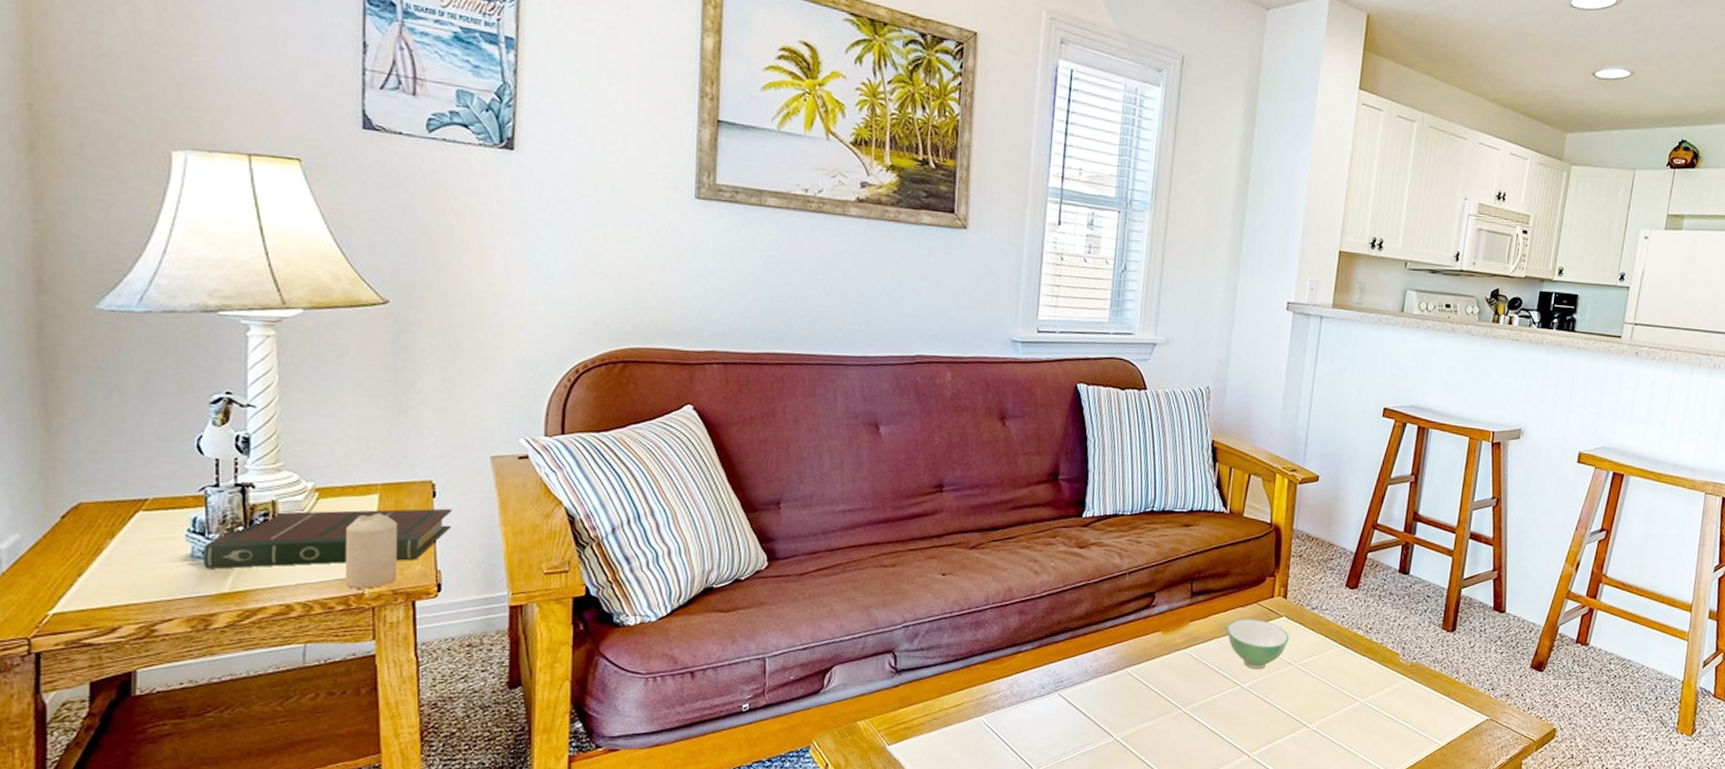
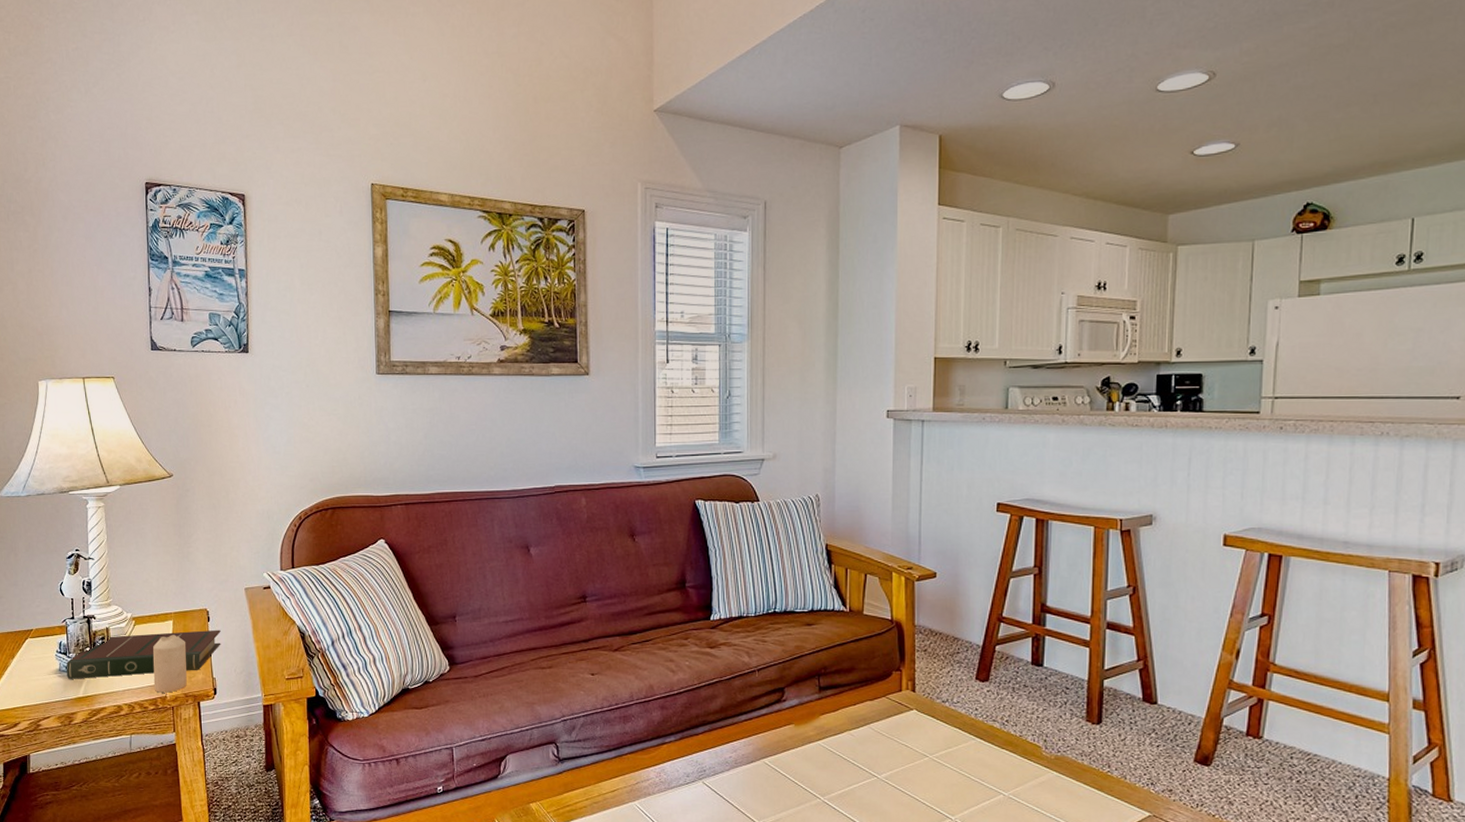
bowl: present [1226,619,1289,670] -> none [857,712,922,761]

